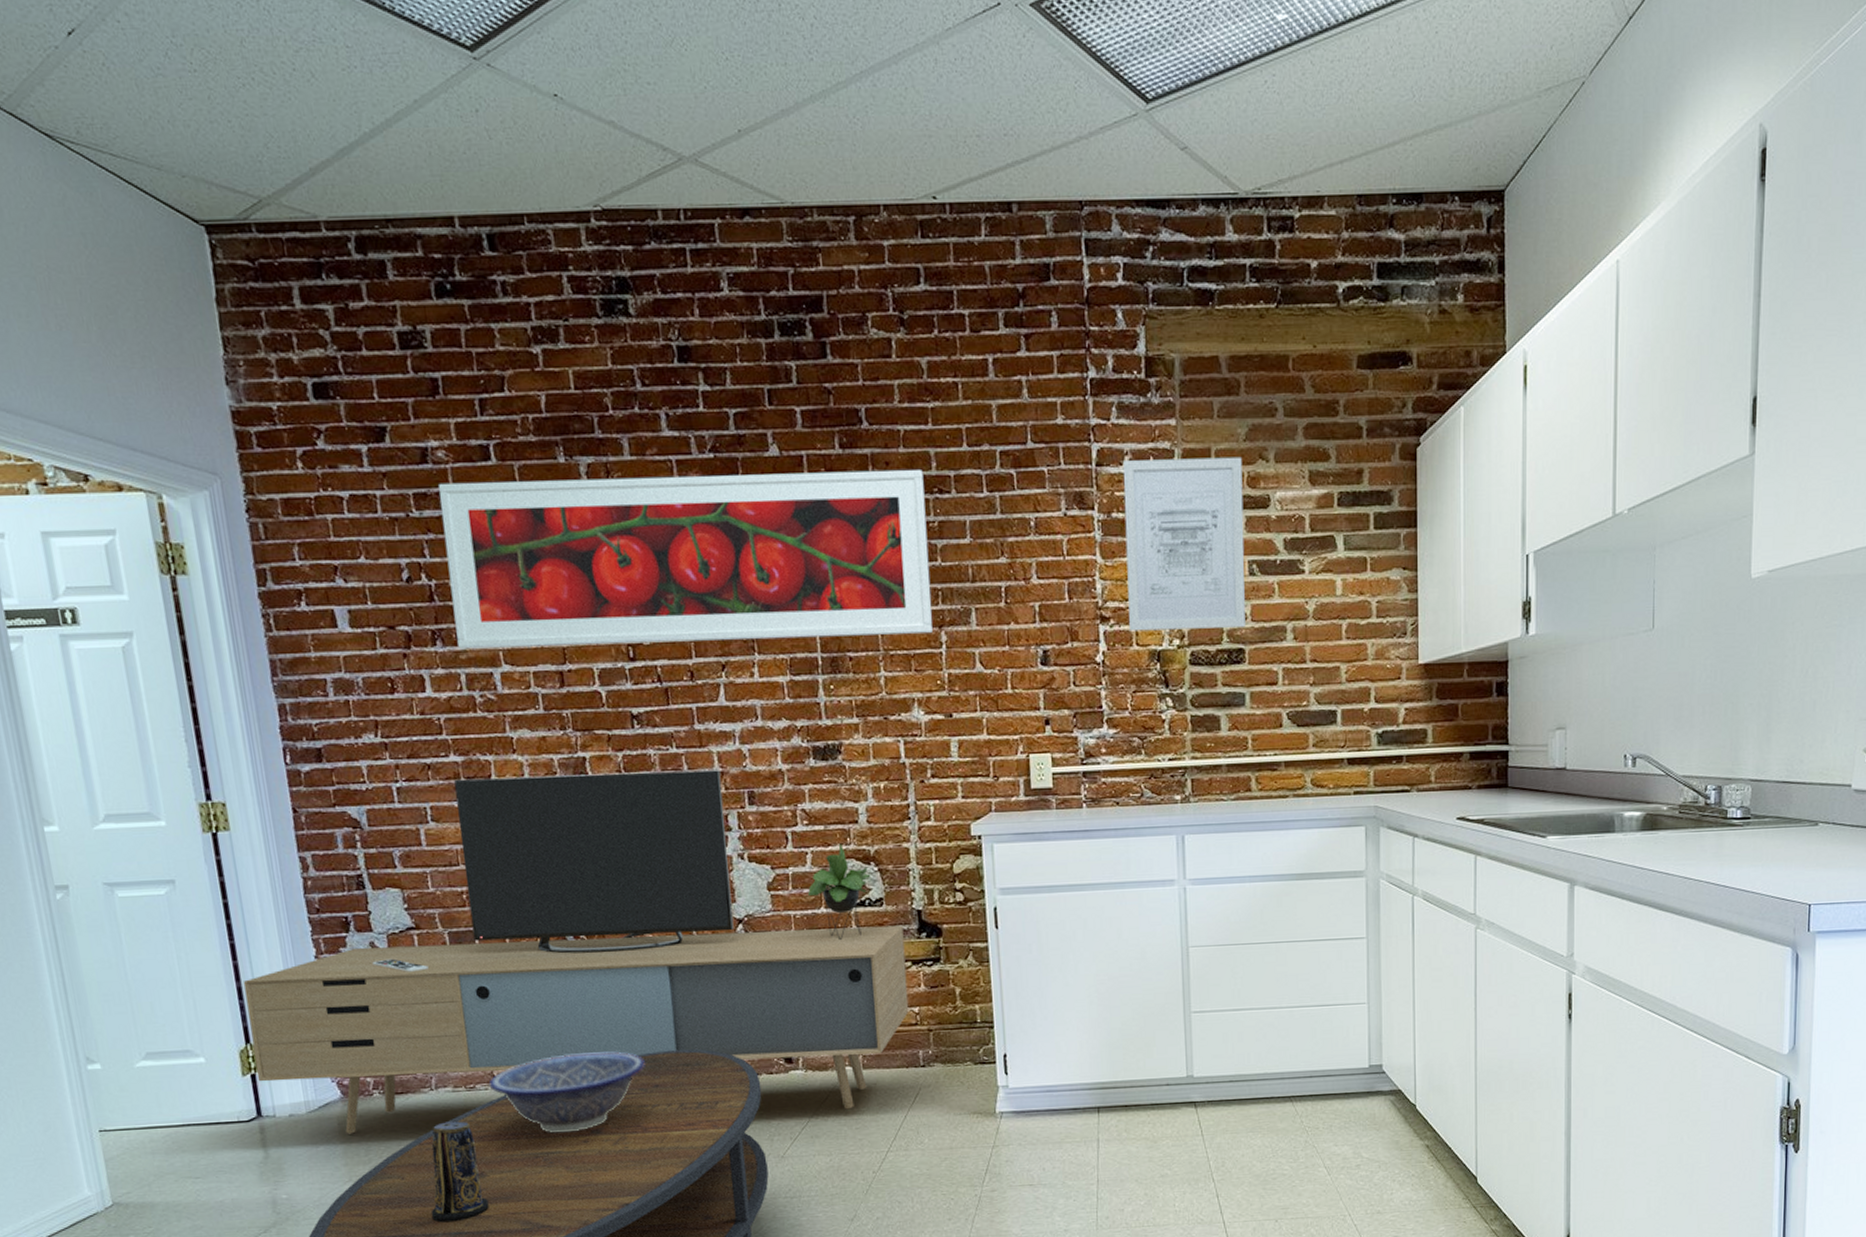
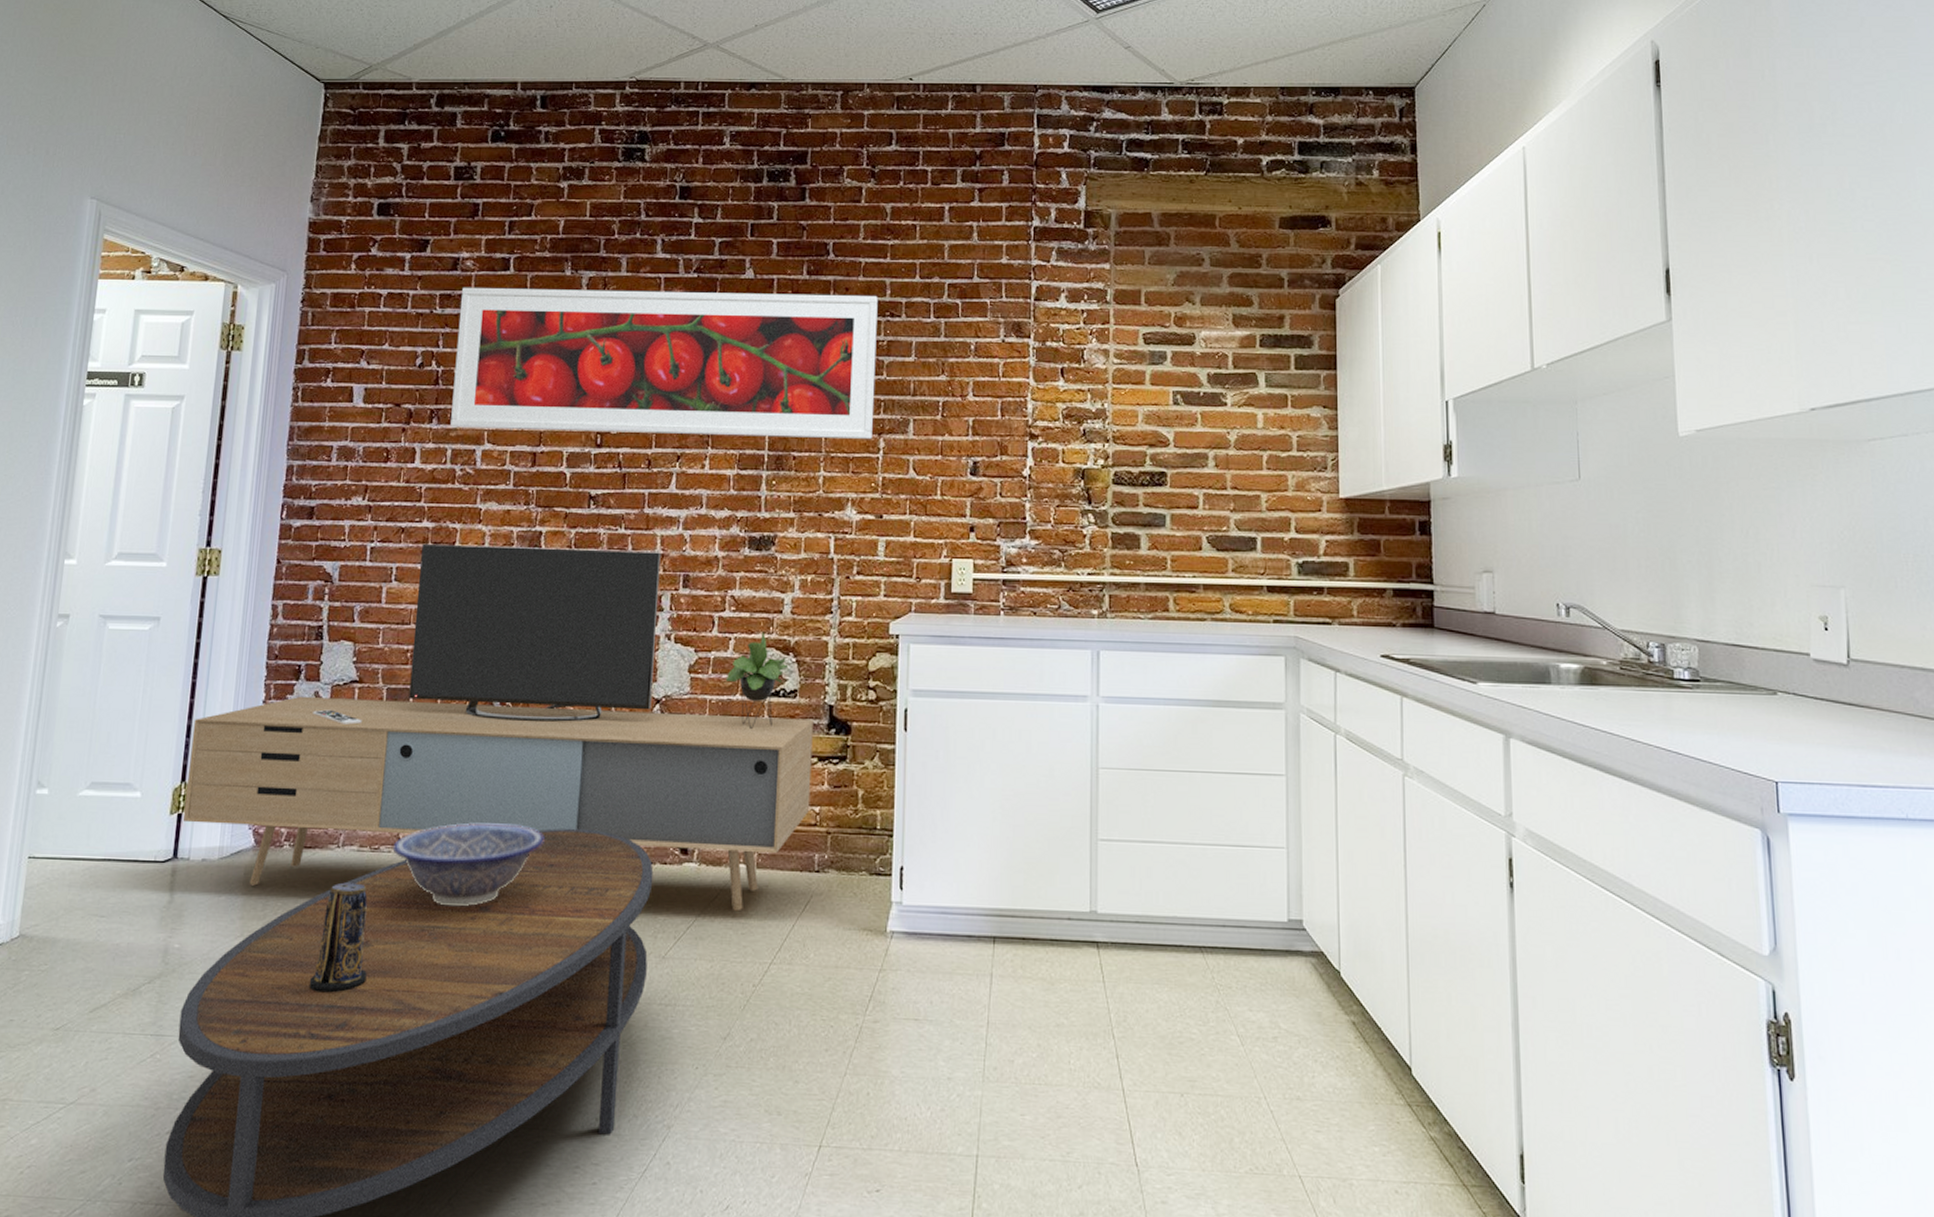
wall art: present [1123,456,1246,632] -> none [1057,297,1170,452]

